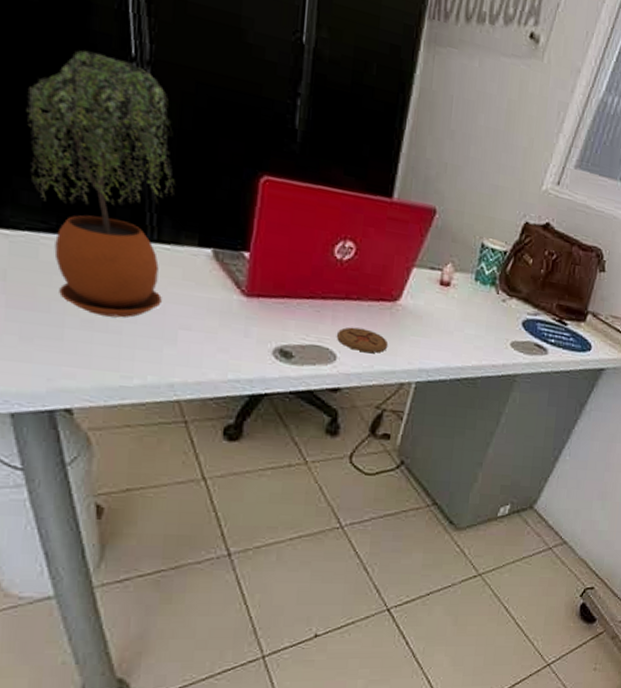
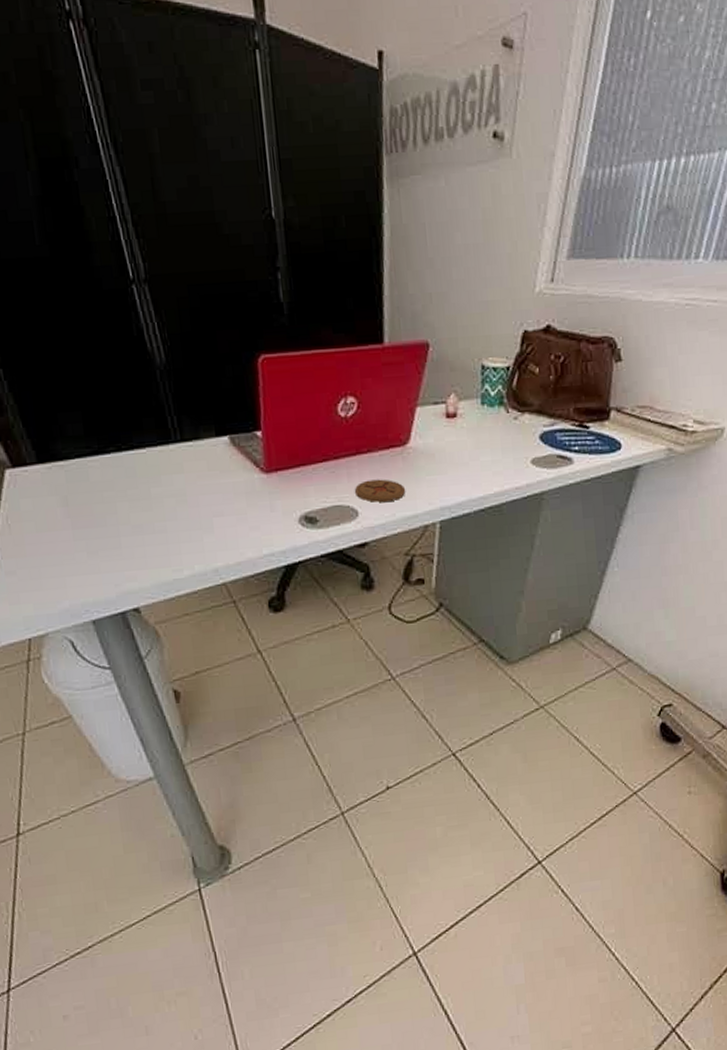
potted plant: present [26,49,177,318] -> none [55,284,194,520]

